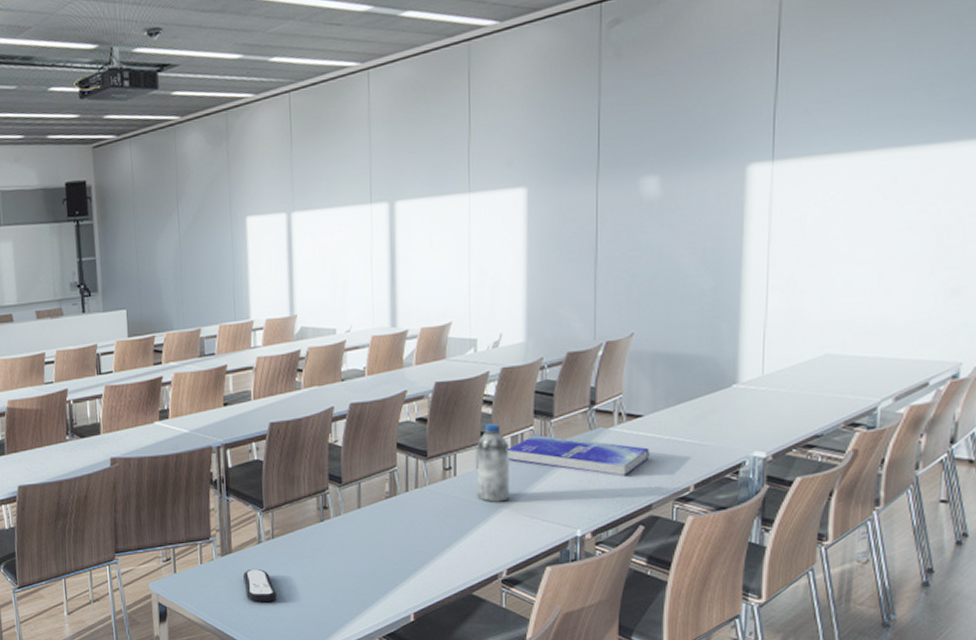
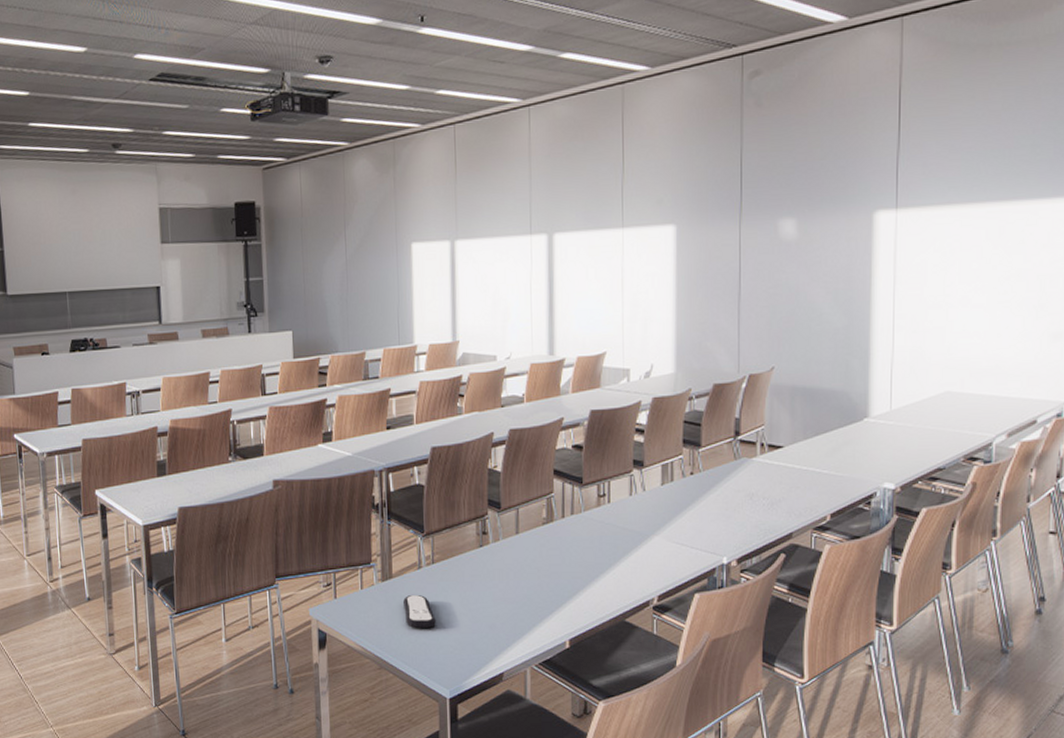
water bottle: present [476,423,510,502] -> none [629,451,660,529]
book: present [507,435,650,477] -> none [658,463,790,506]

